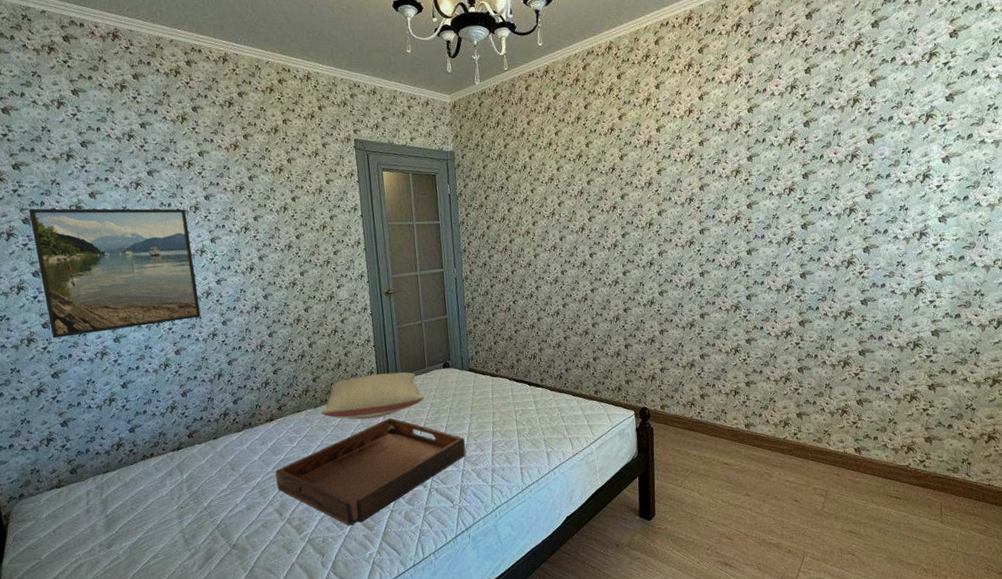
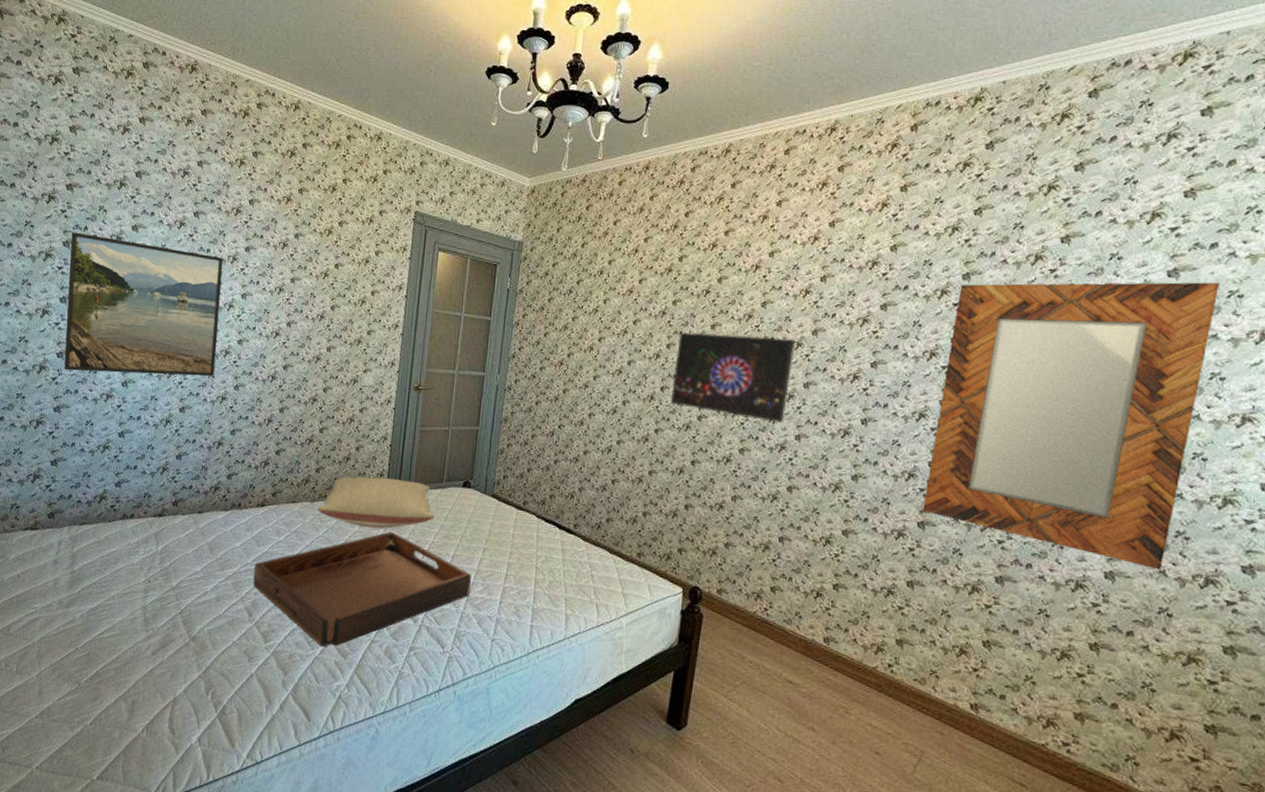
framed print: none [597,196,689,267] -> present [671,332,796,423]
home mirror: none [800,100,982,322] -> present [922,282,1219,571]

